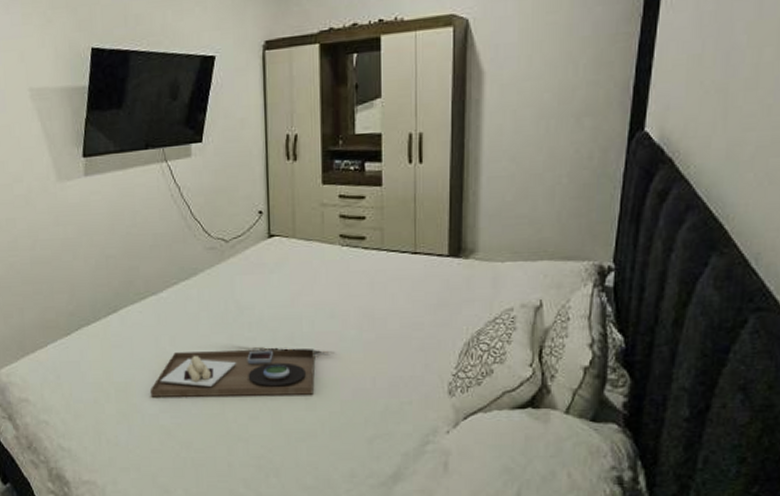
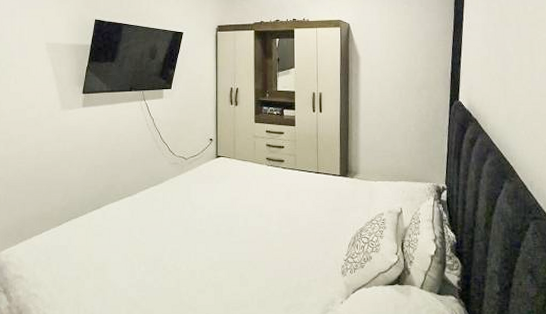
platter: present [149,349,315,397] -> none [122,239,248,275]

